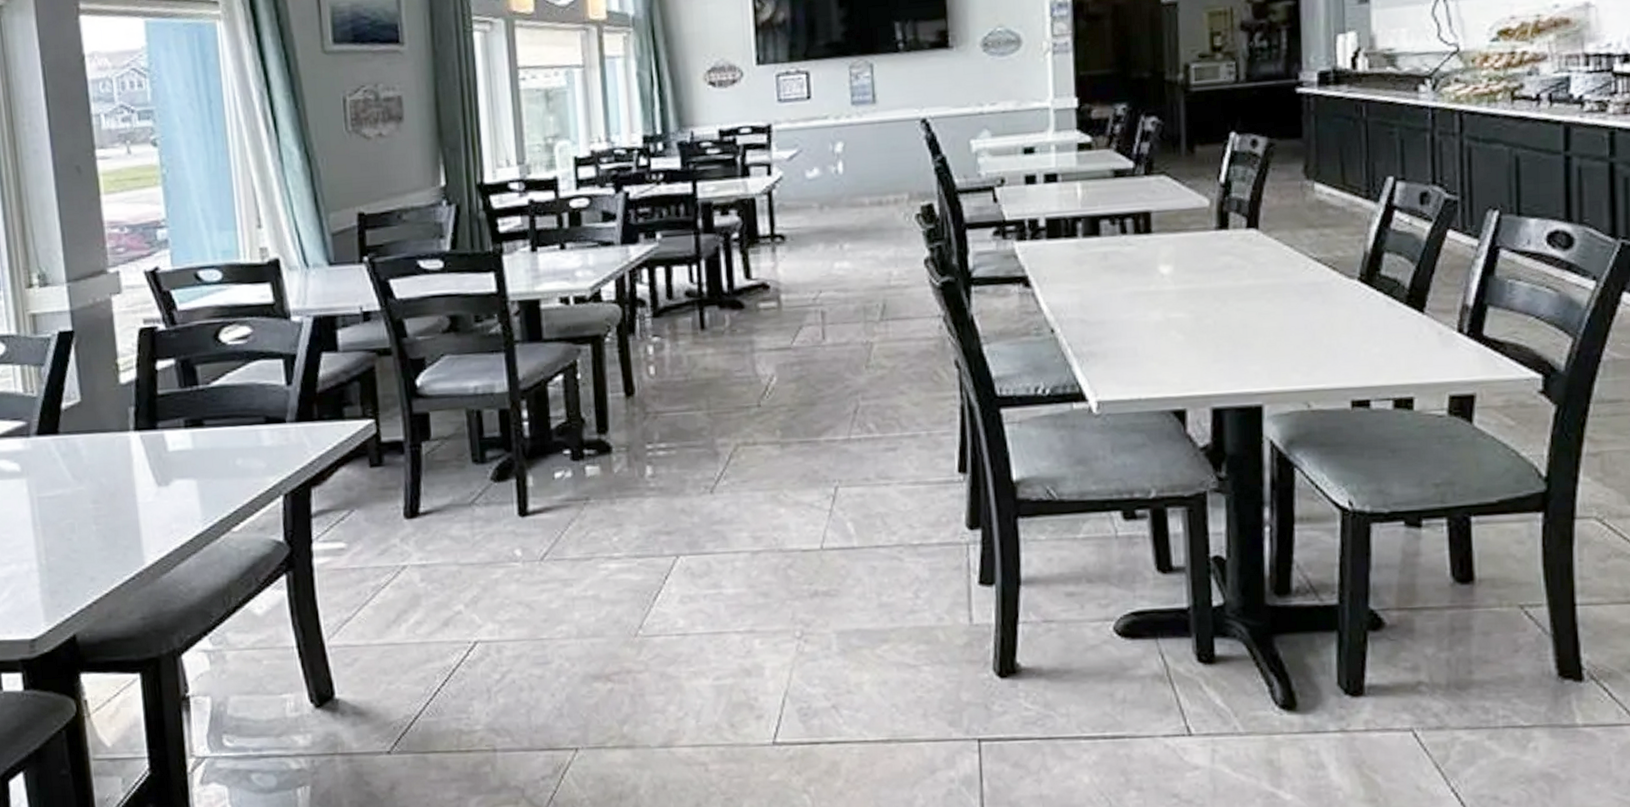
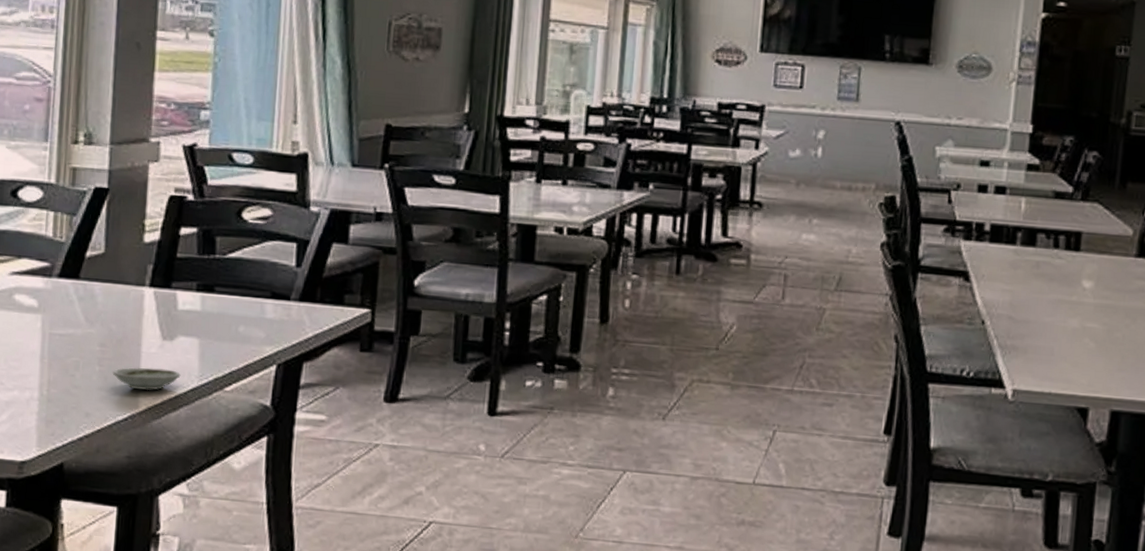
saucer: none [111,517,184,545] -> present [112,367,181,390]

